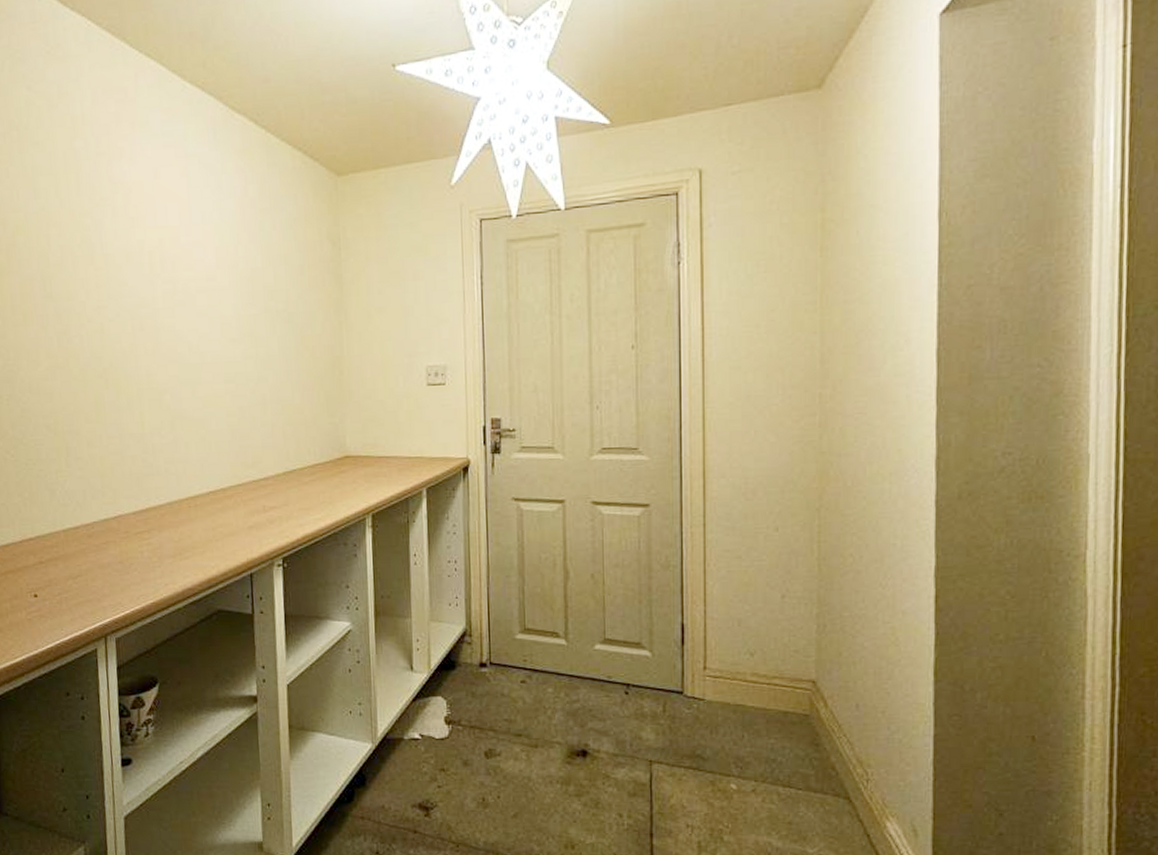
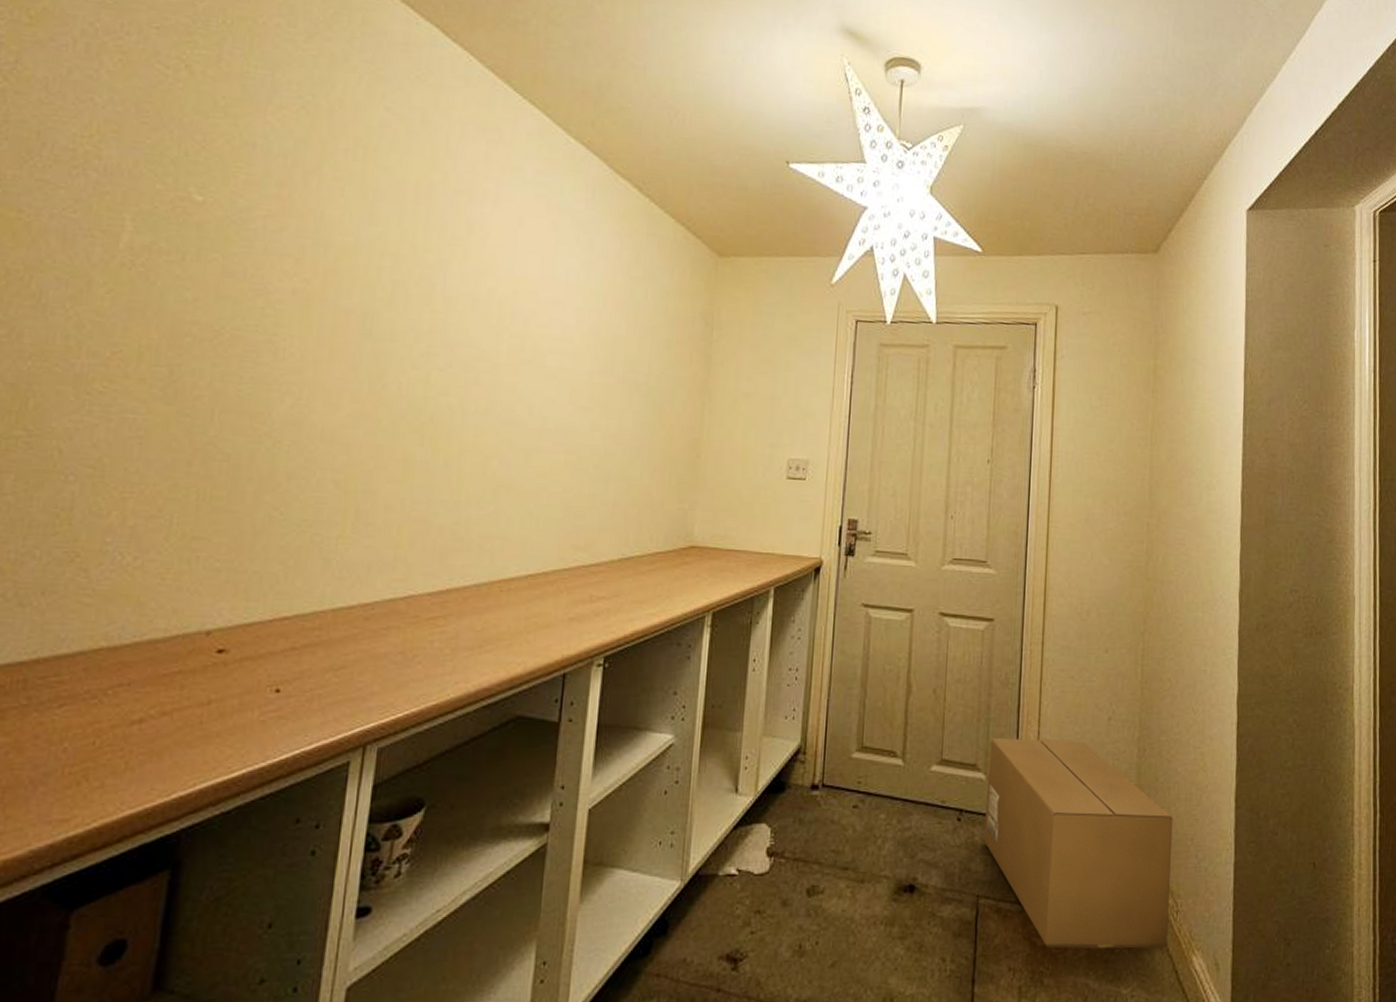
box: none [653,618,860,813] -> present [984,738,1173,949]

